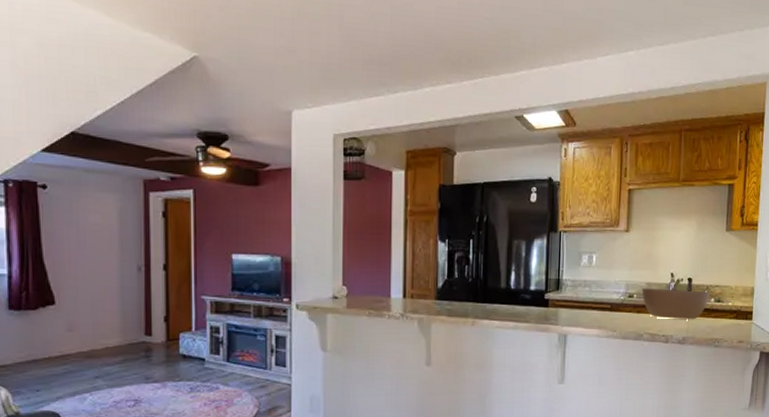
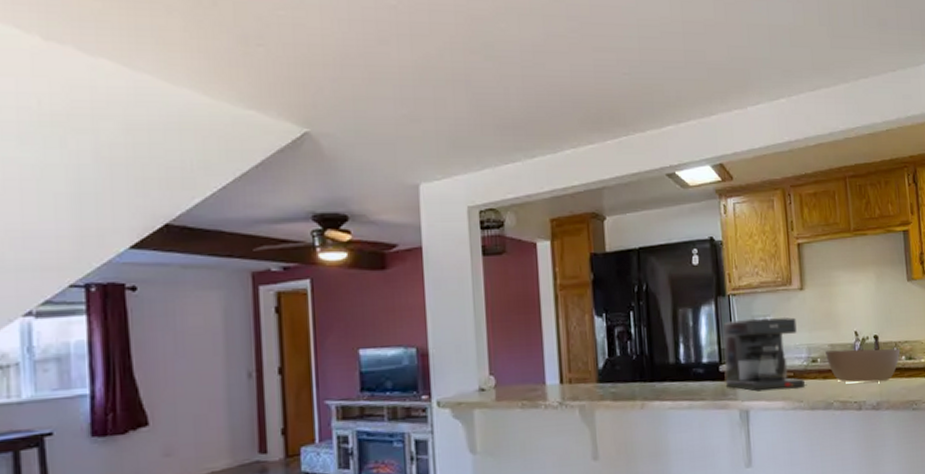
coffee maker: none [548,254,620,320] -> present [722,317,805,392]

